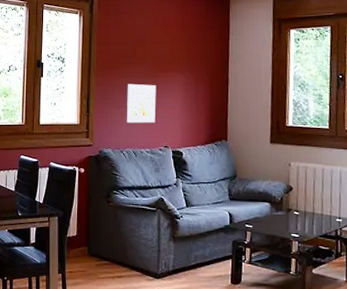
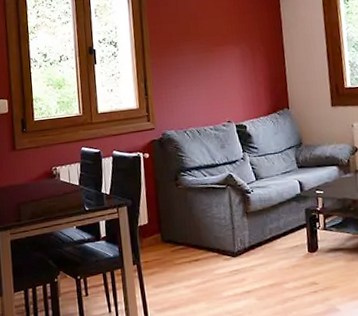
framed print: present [127,83,156,123] -> none [184,60,216,102]

